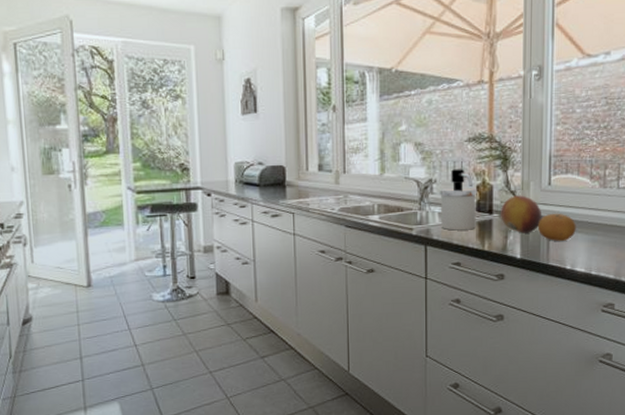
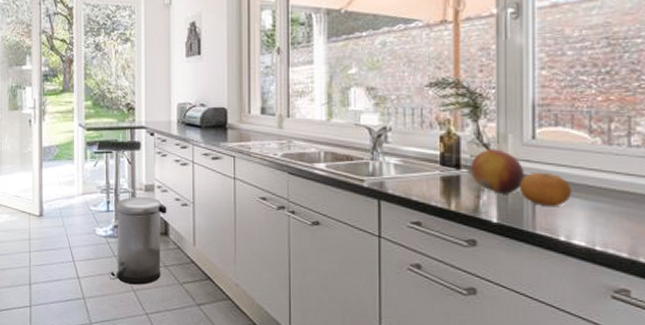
pedal bin: none [167,258,228,346] -> present [107,196,167,285]
soap dispenser: present [439,169,477,231] -> none [394,117,441,186]

